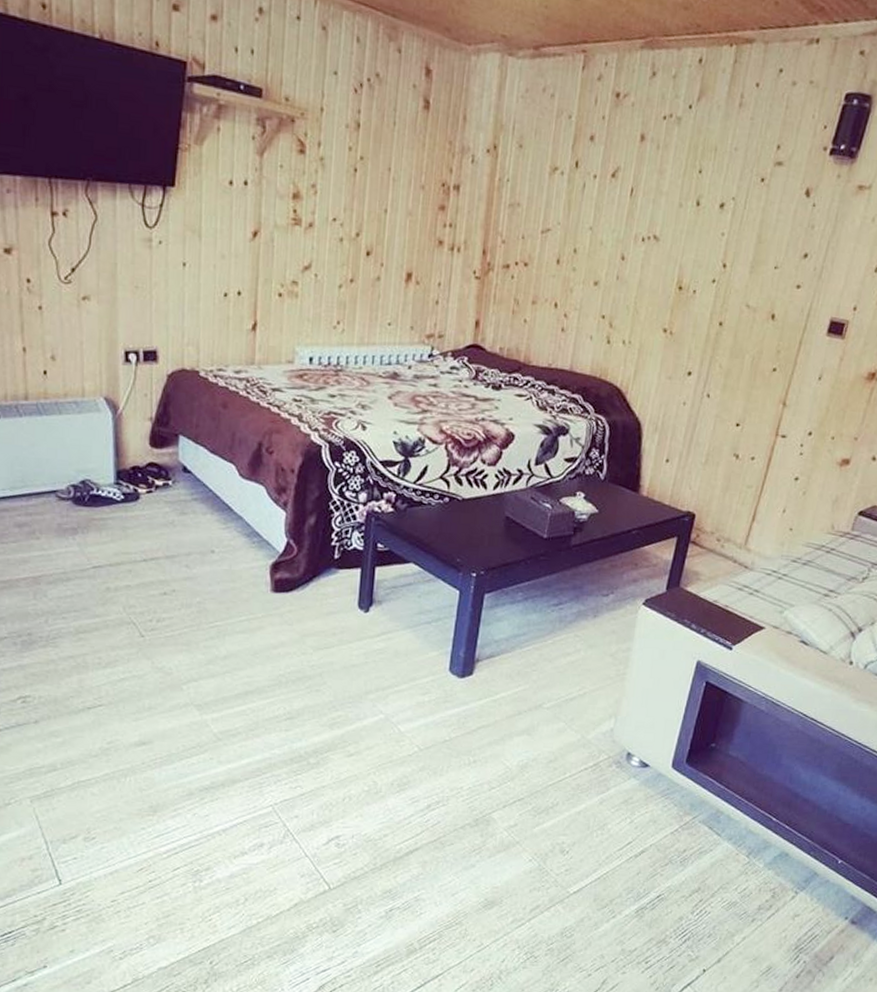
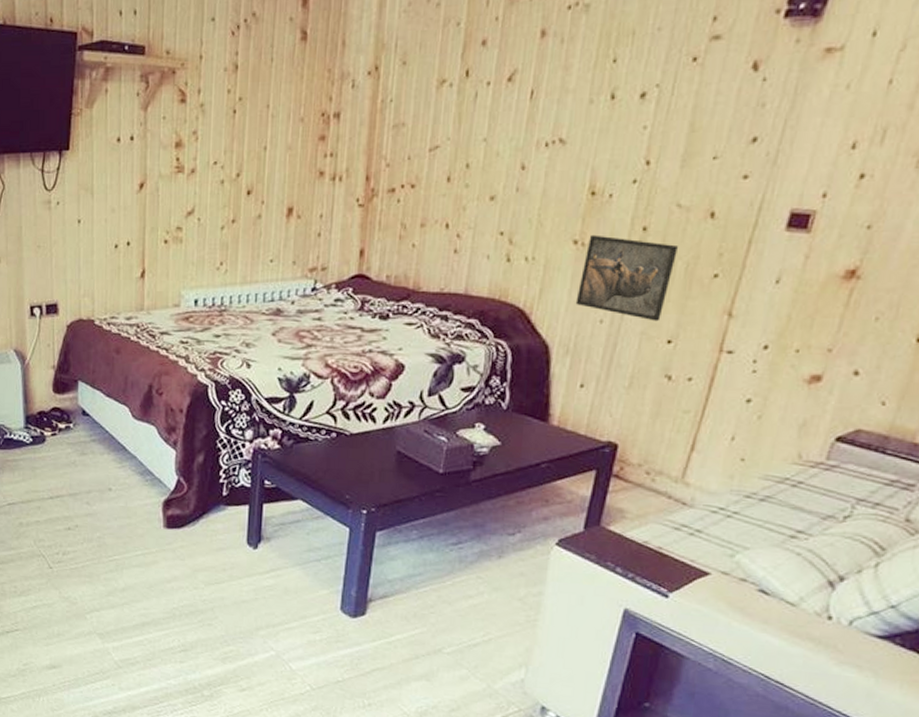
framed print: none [663,325,747,407] -> present [575,234,679,322]

